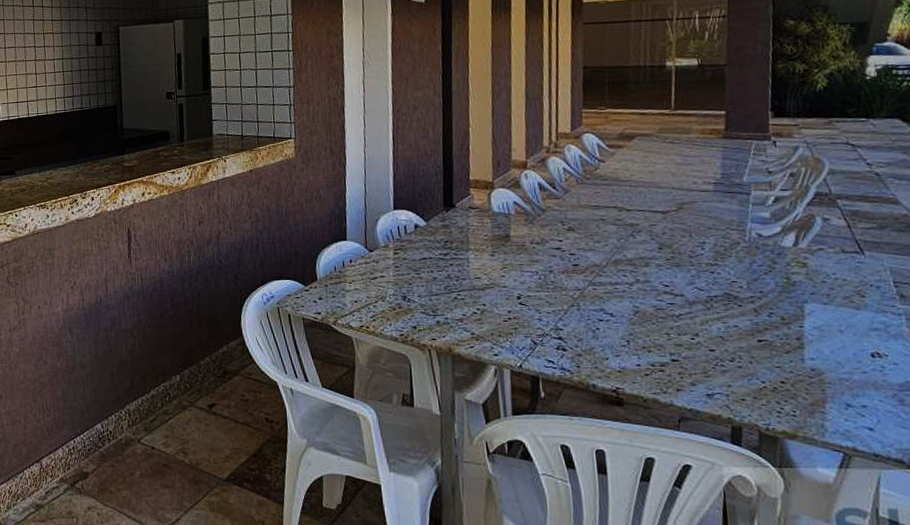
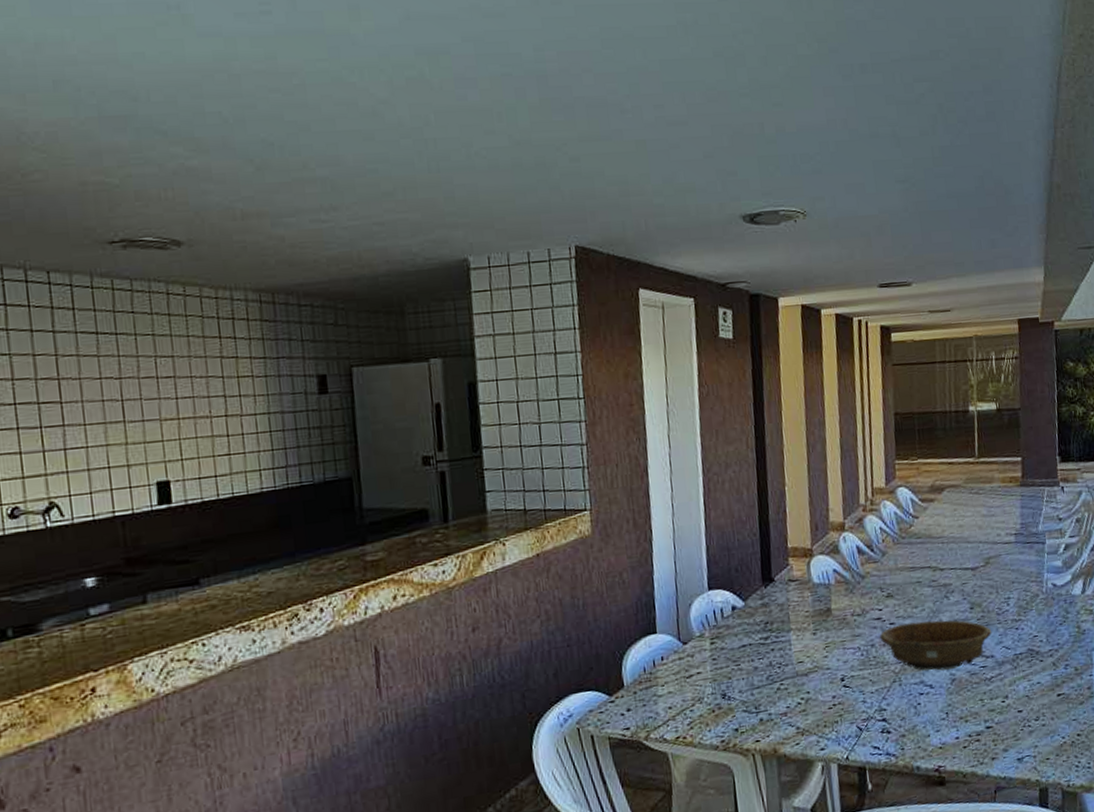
decorative bowl: none [558,255,683,303] -> present [879,620,992,671]

